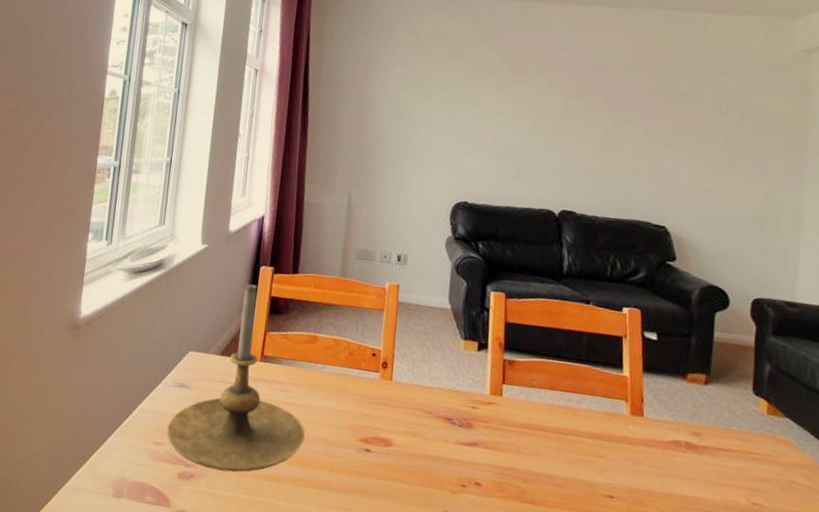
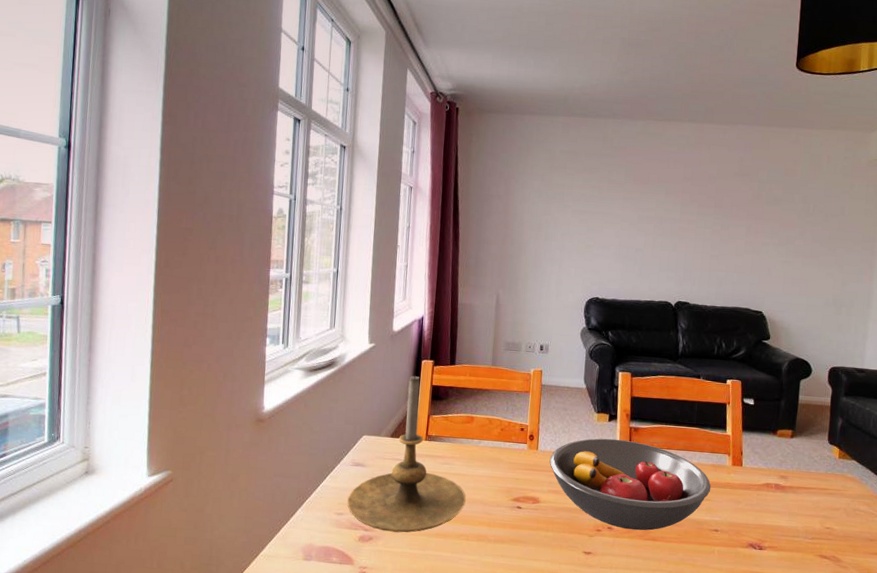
fruit bowl: none [405,370,605,491] -> present [549,438,711,531]

